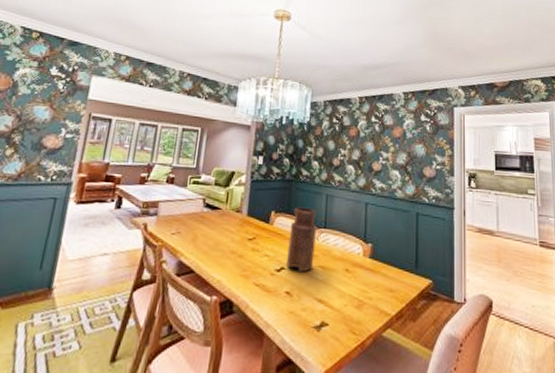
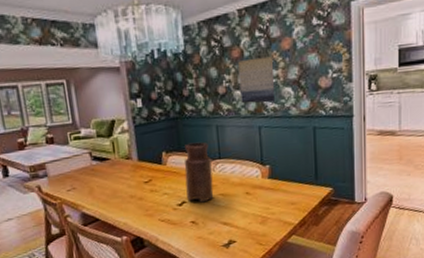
wall art: none [352,139,384,182] -> present [238,56,274,104]

